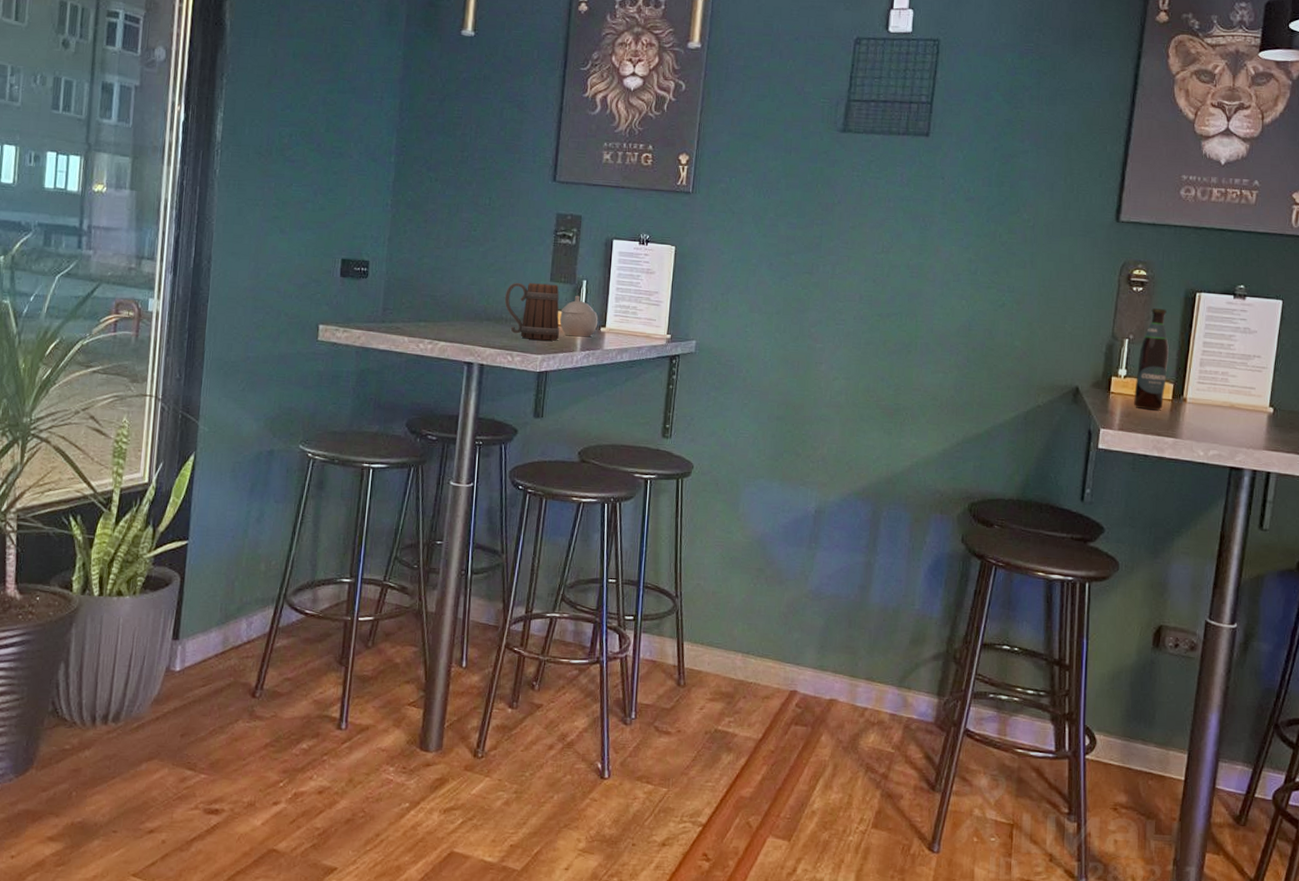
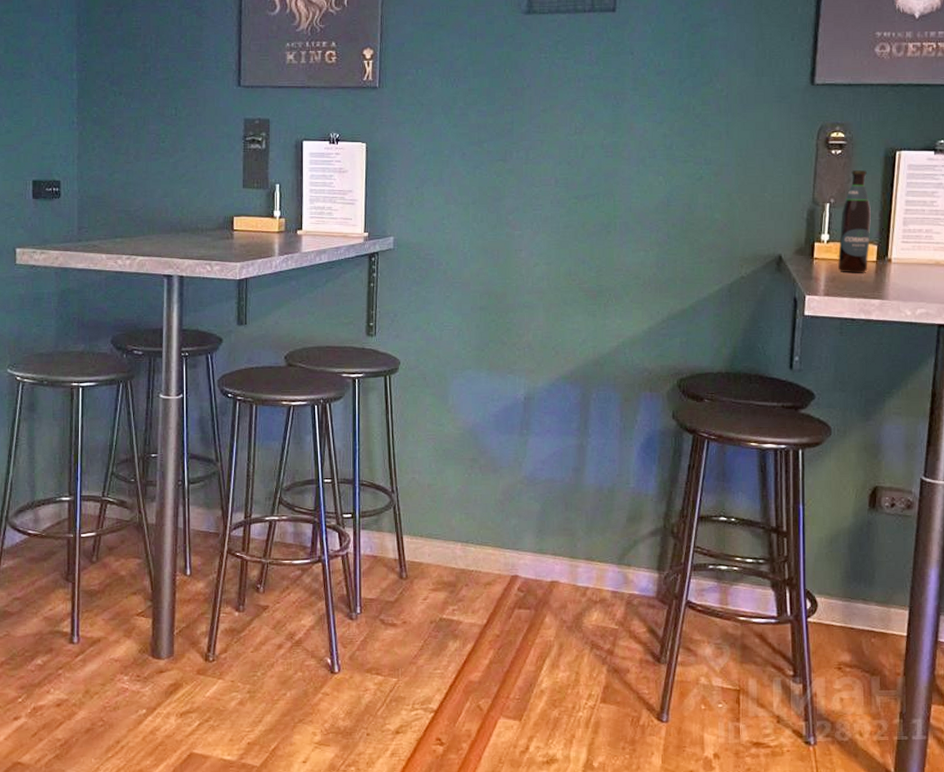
beer mug: present [504,283,560,341] -> none [199,191,257,248]
sugar bowl: present [560,295,598,337] -> none [256,199,294,242]

